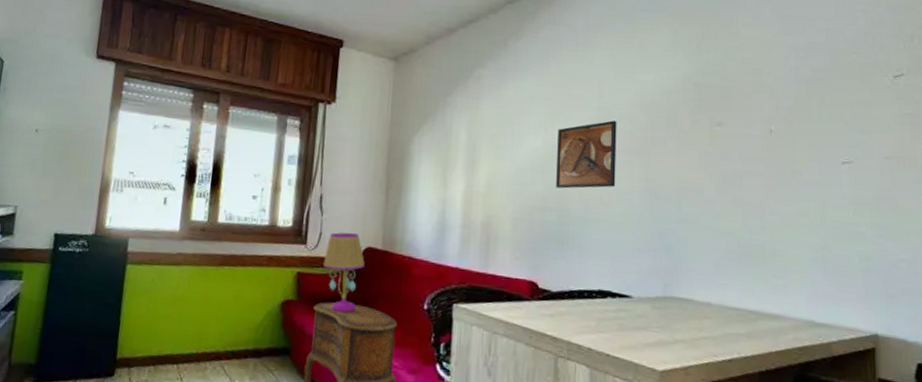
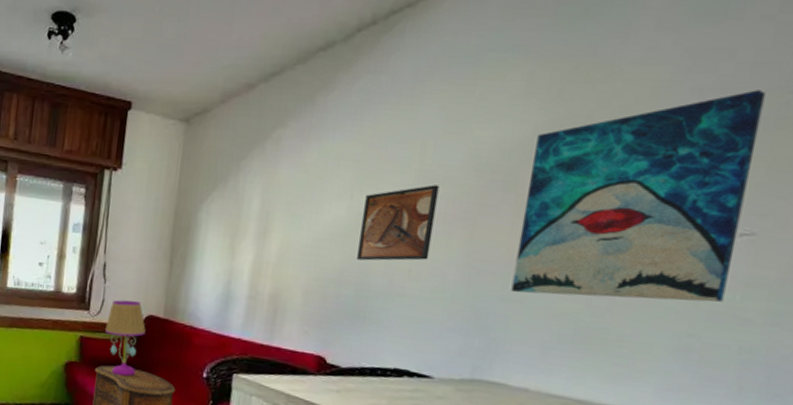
wall art: none [685,50,841,219] -> present [511,90,766,302]

